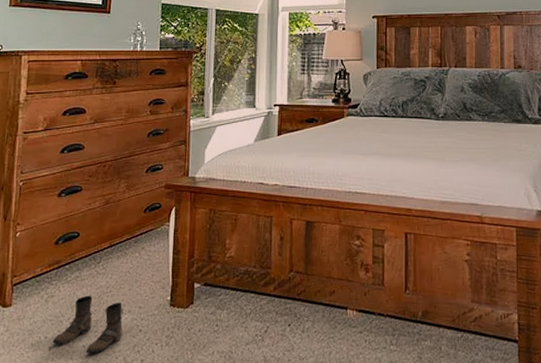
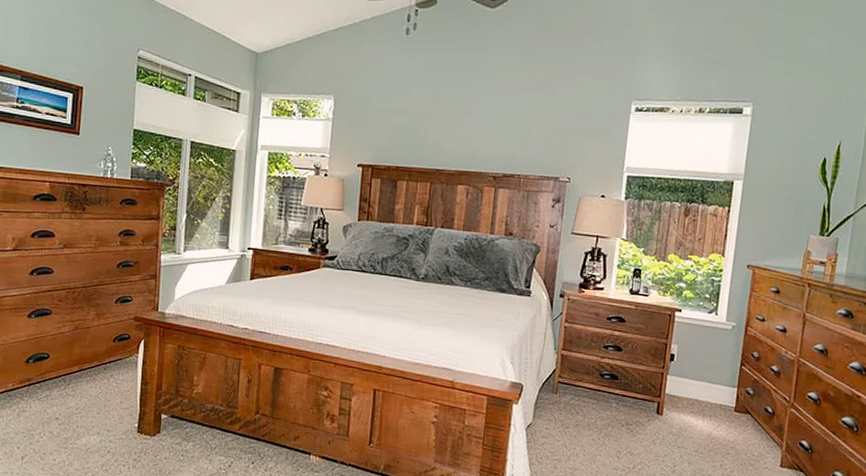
boots: present [52,295,123,354] -> none [24,413,92,468]

